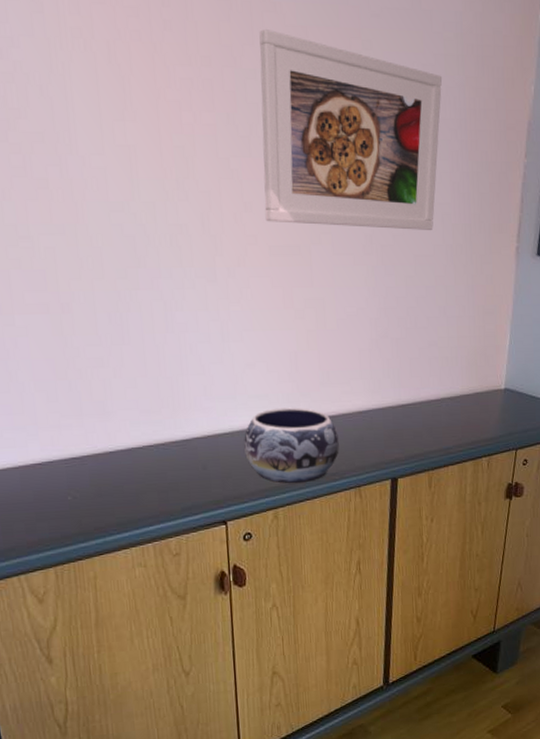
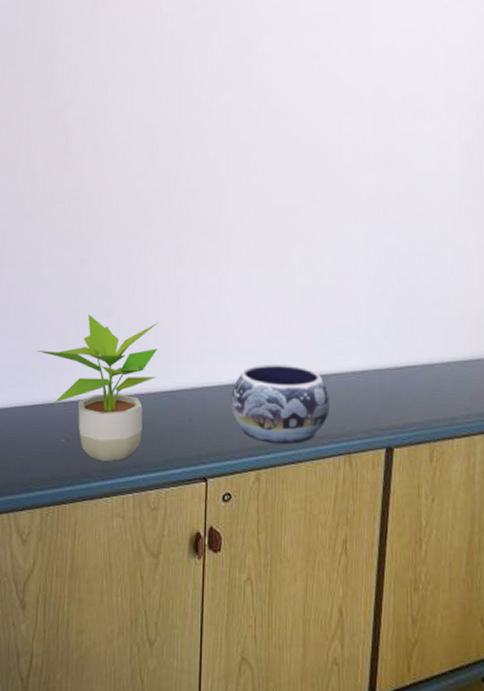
potted plant: none [24,365,164,515] -> present [37,314,159,461]
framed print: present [259,29,443,230] -> none [269,20,452,189]

